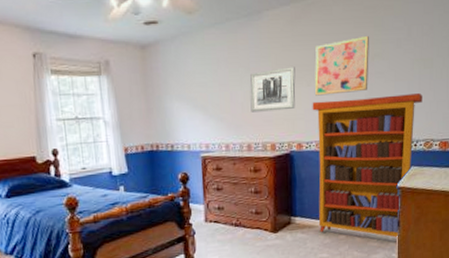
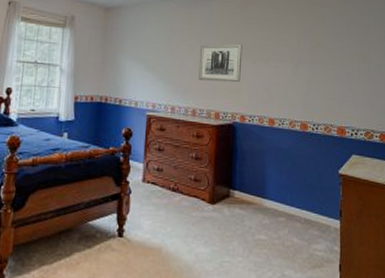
bookcase: present [312,93,422,238] -> none [256,78,362,230]
wall art: present [315,36,369,96] -> none [260,27,311,75]

